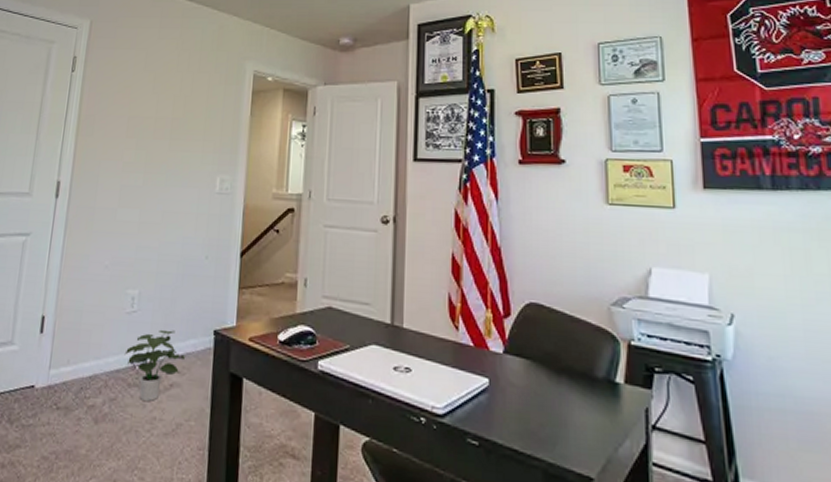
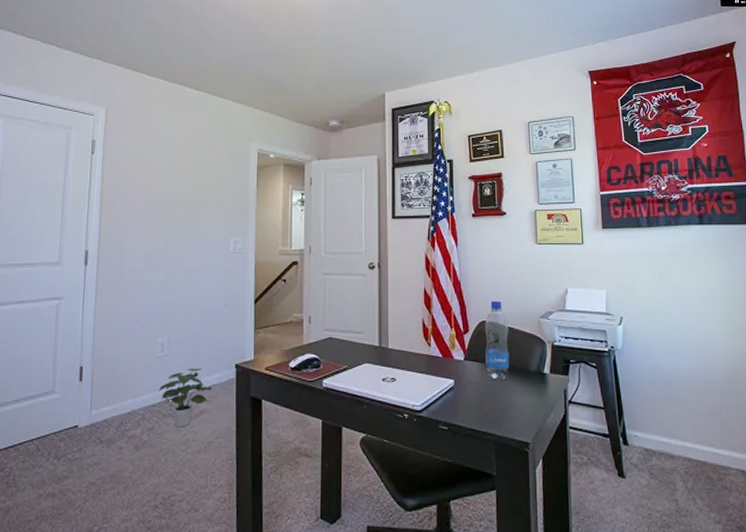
bottle: none [533,276,567,386] -> present [485,300,510,380]

